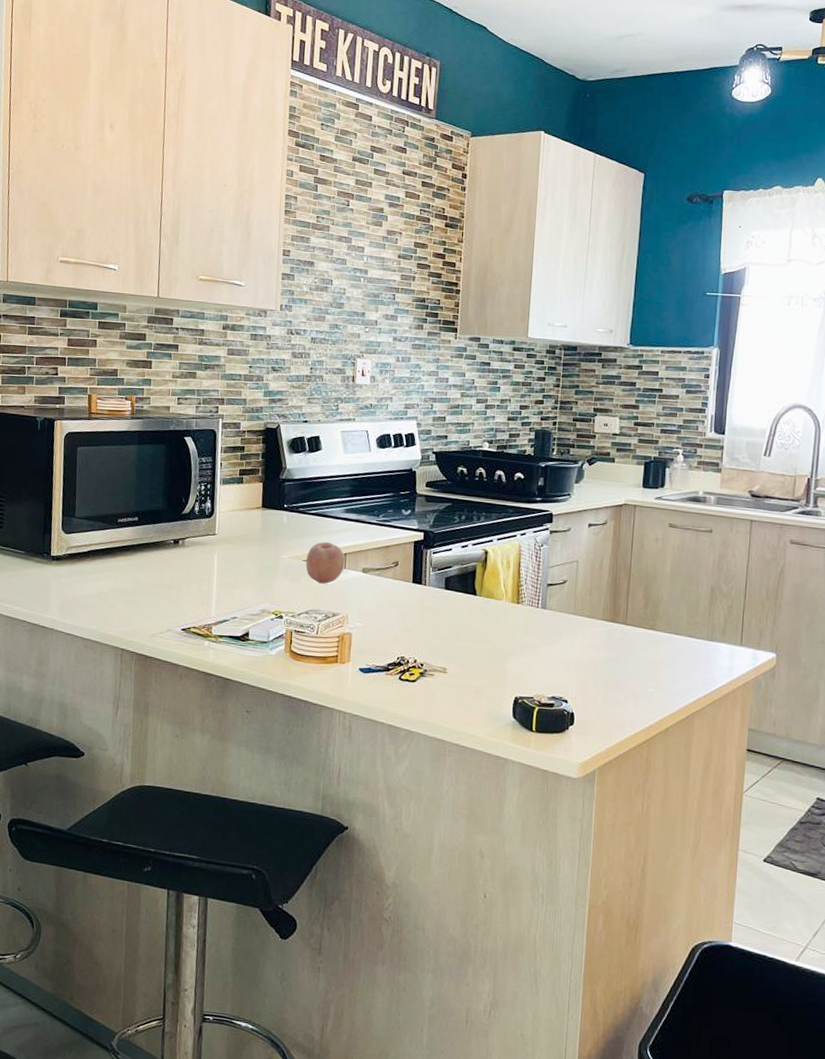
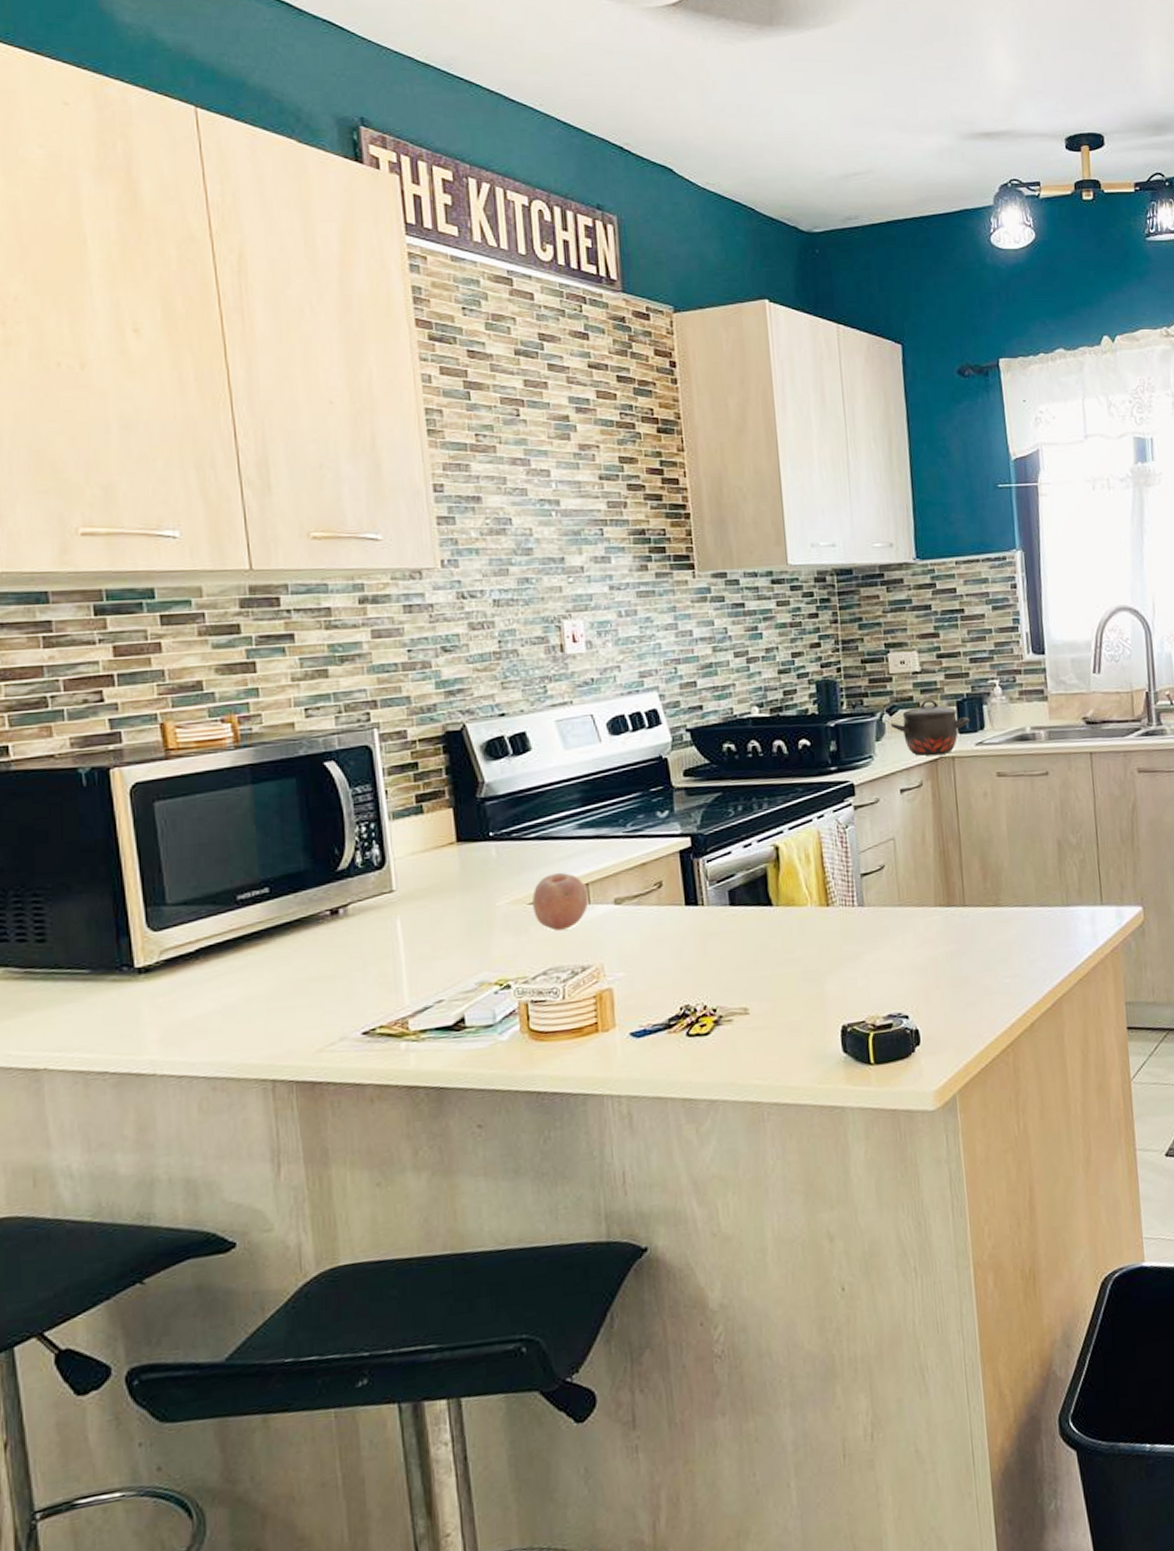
cooking pot: none [588,457,653,502] -> present [890,699,970,756]

